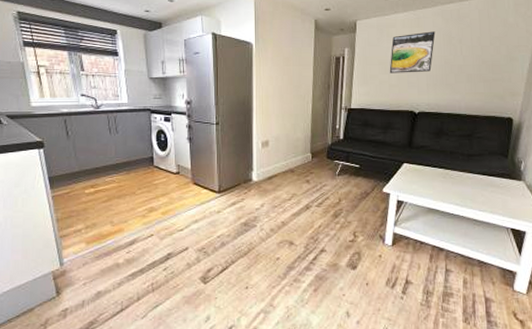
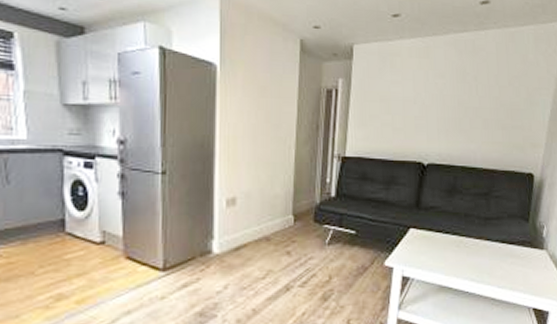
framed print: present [389,31,436,73] -> none [393,64,448,115]

